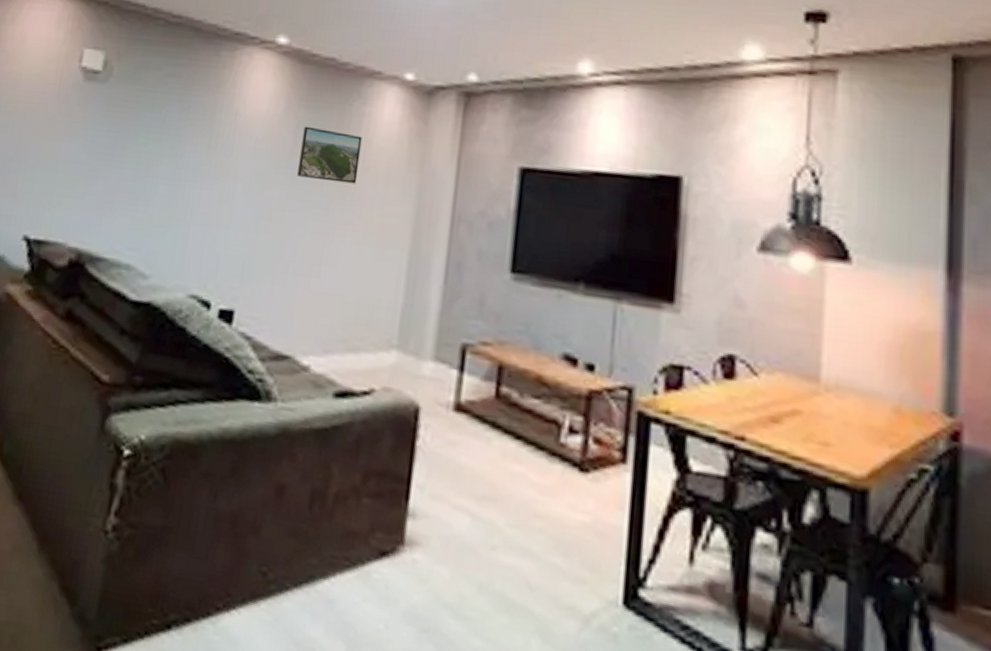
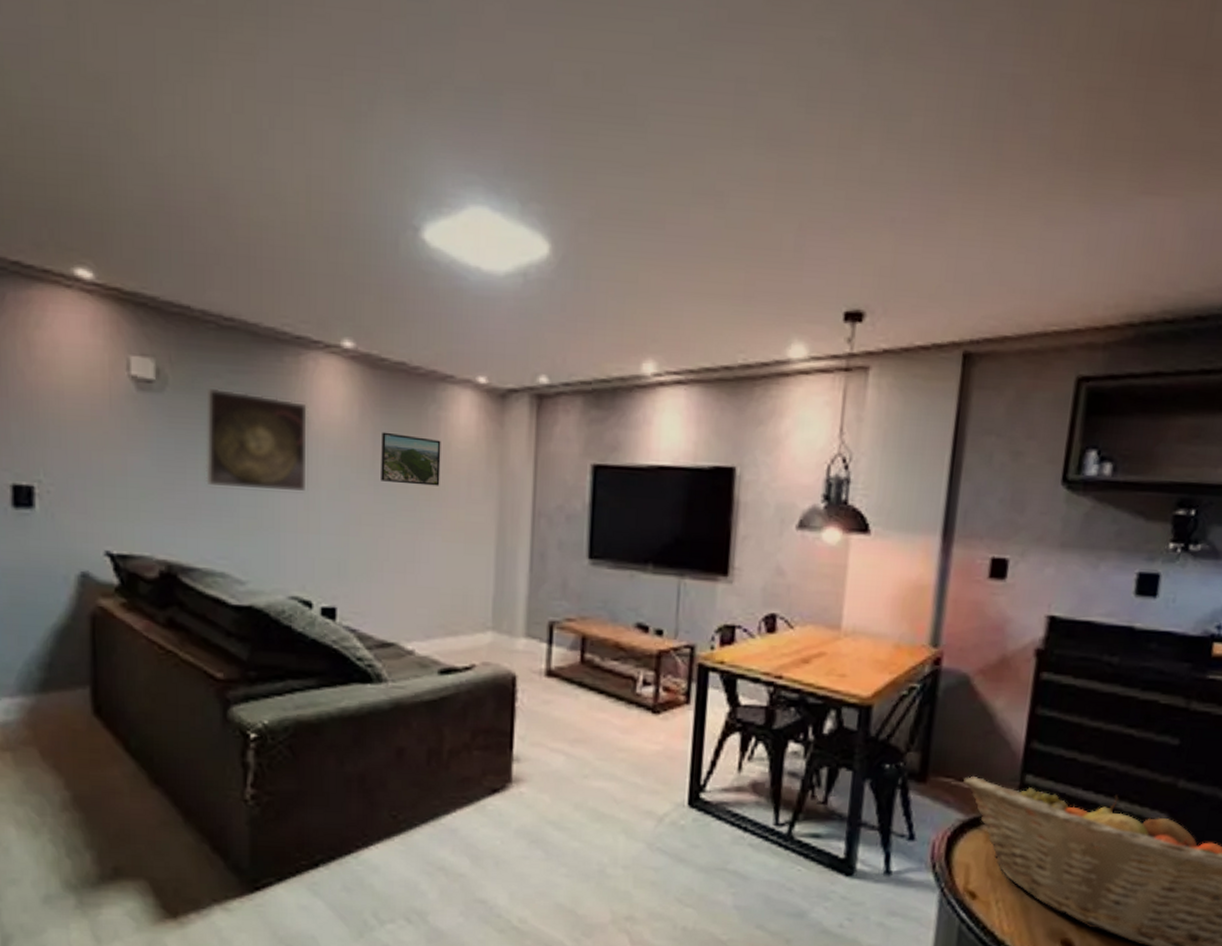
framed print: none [129,79,237,183] -> present [205,387,309,491]

